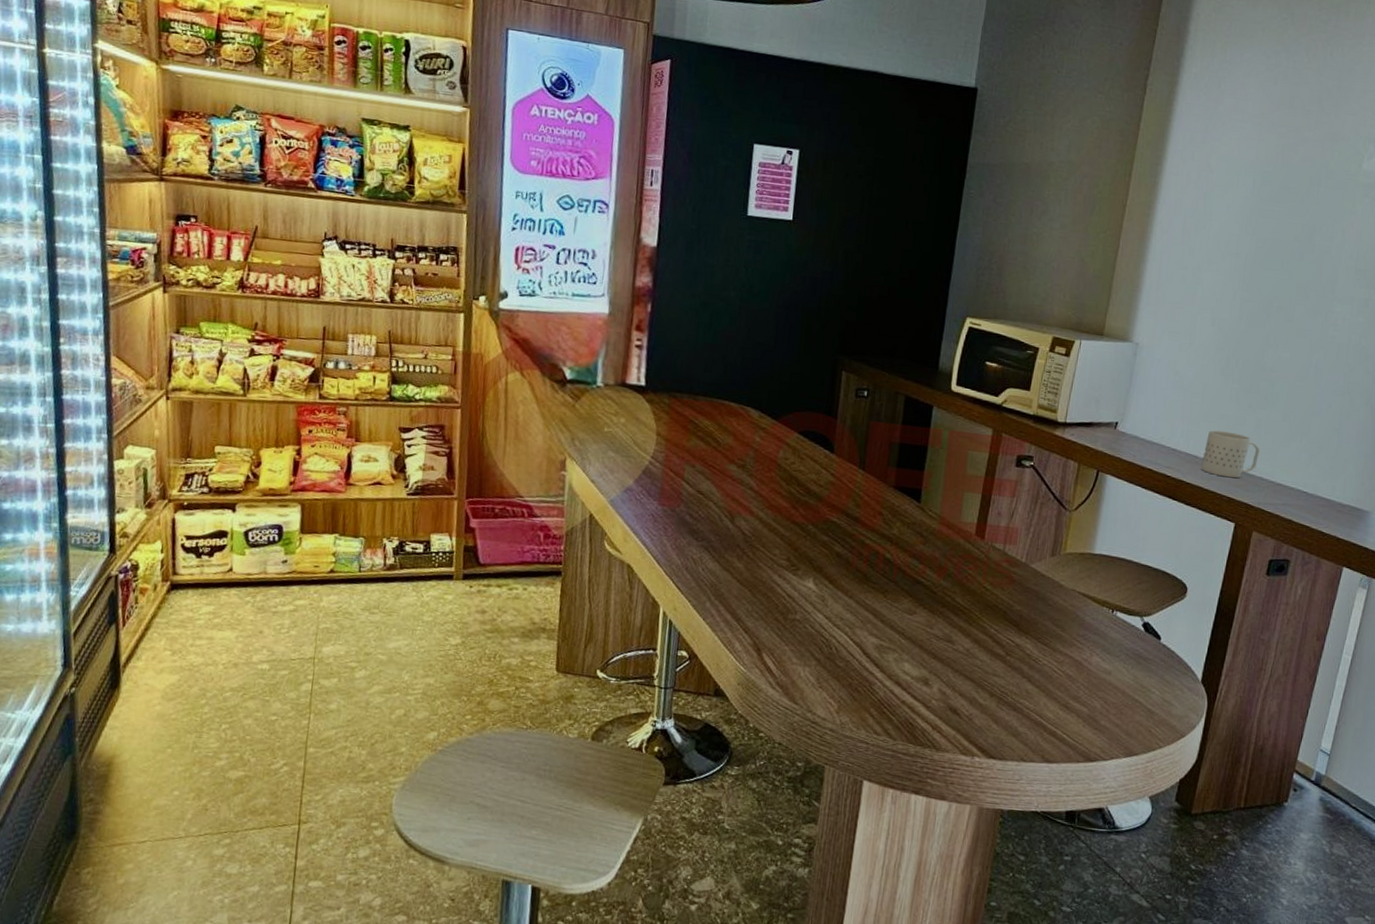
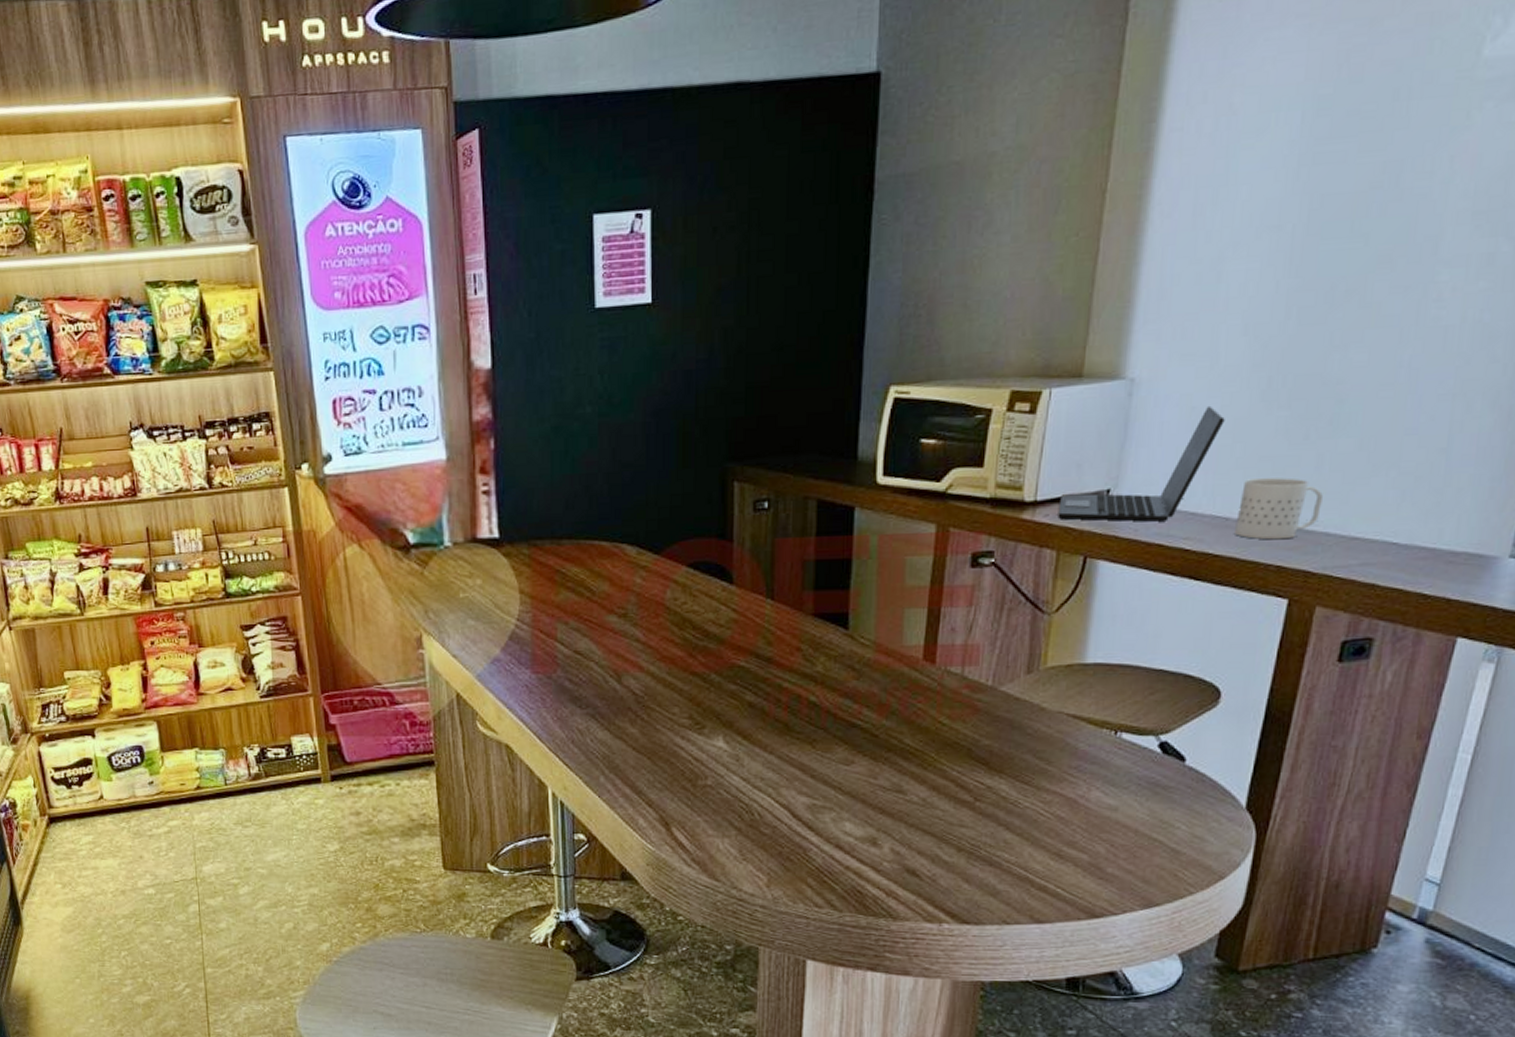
laptop: none [1080,372,1197,452] -> present [1058,405,1225,522]

